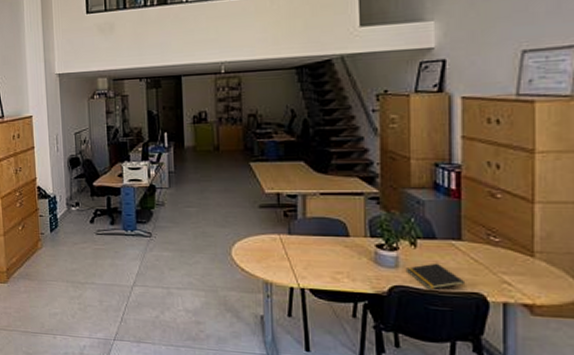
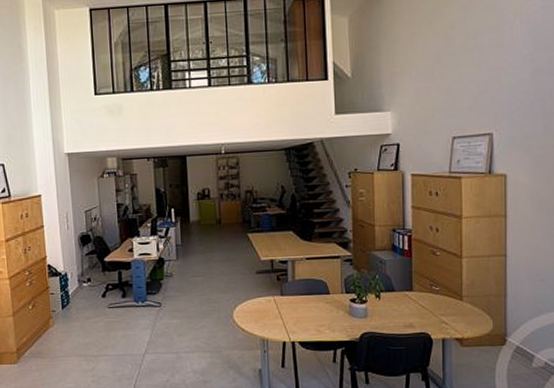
notepad: present [405,263,466,290] -> none [372,311,416,334]

